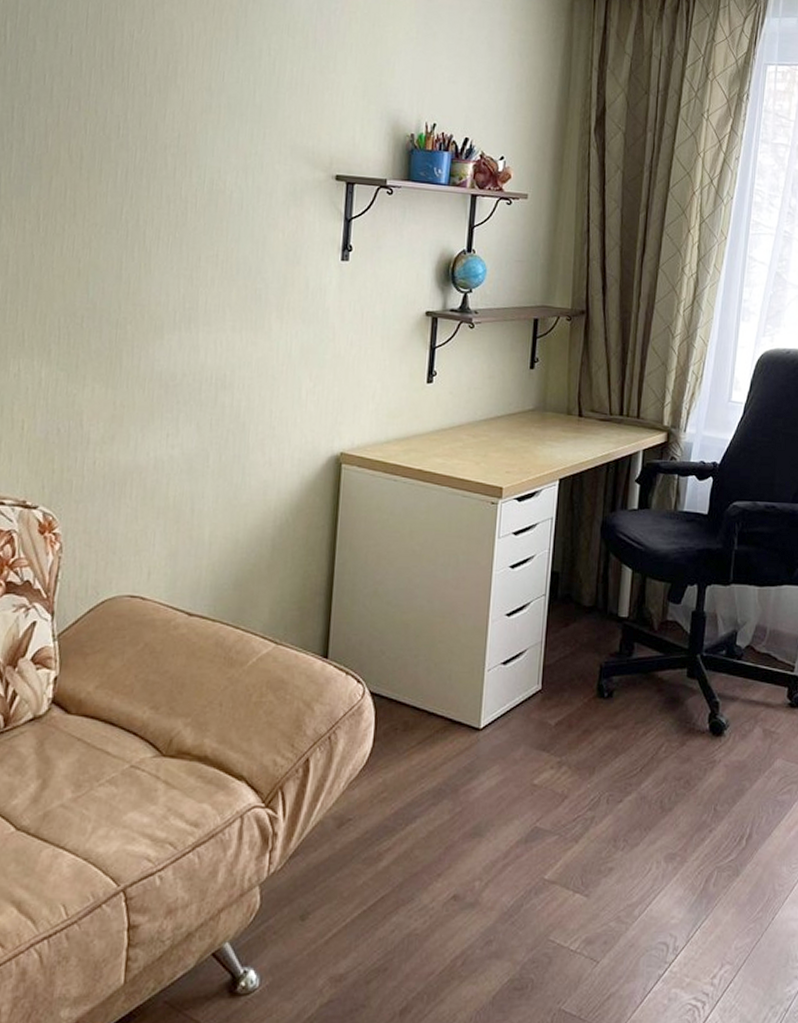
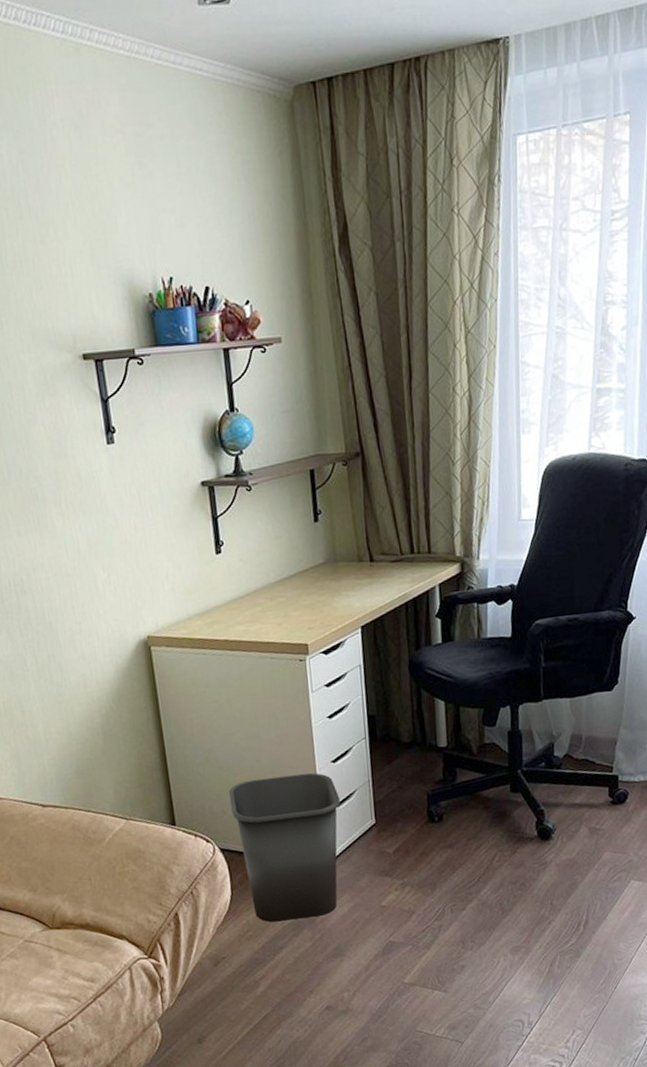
waste bin: none [391,621,508,786] -> present [228,773,341,922]

